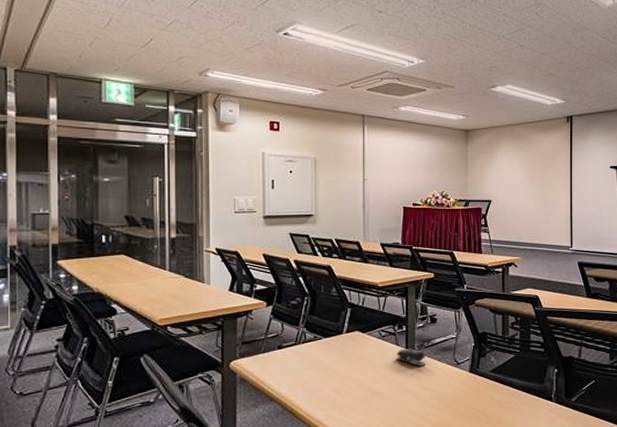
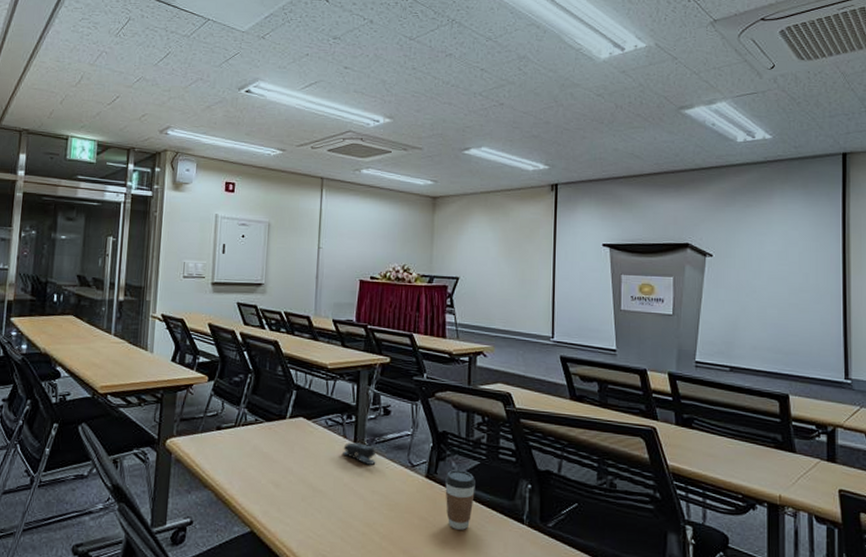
coffee cup: none [486,362,511,412] -> present [445,469,475,530]

